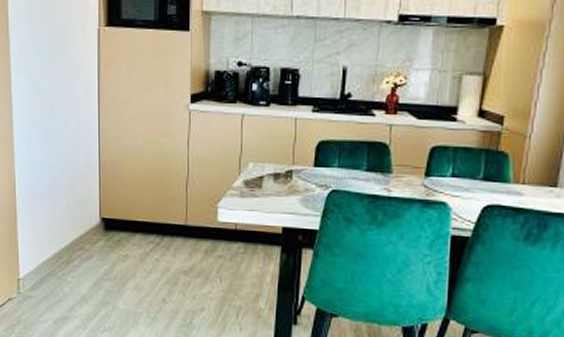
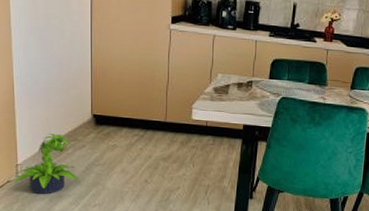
potted plant: none [15,241,86,315] -> present [13,133,78,194]

